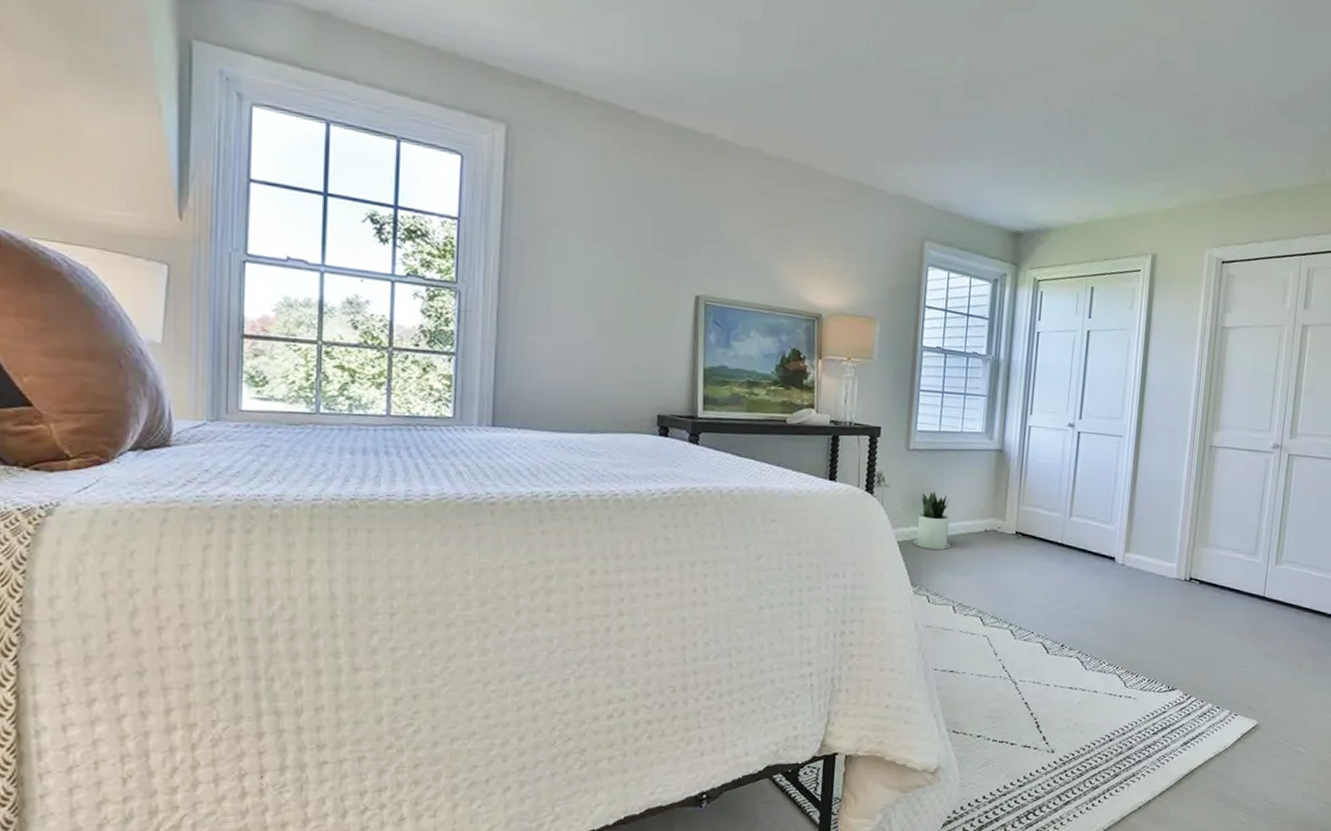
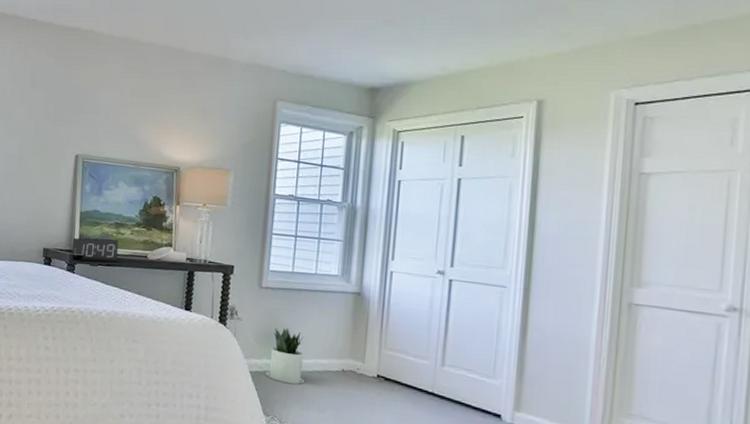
alarm clock: none [695,400,752,430] -> present [72,237,119,263]

